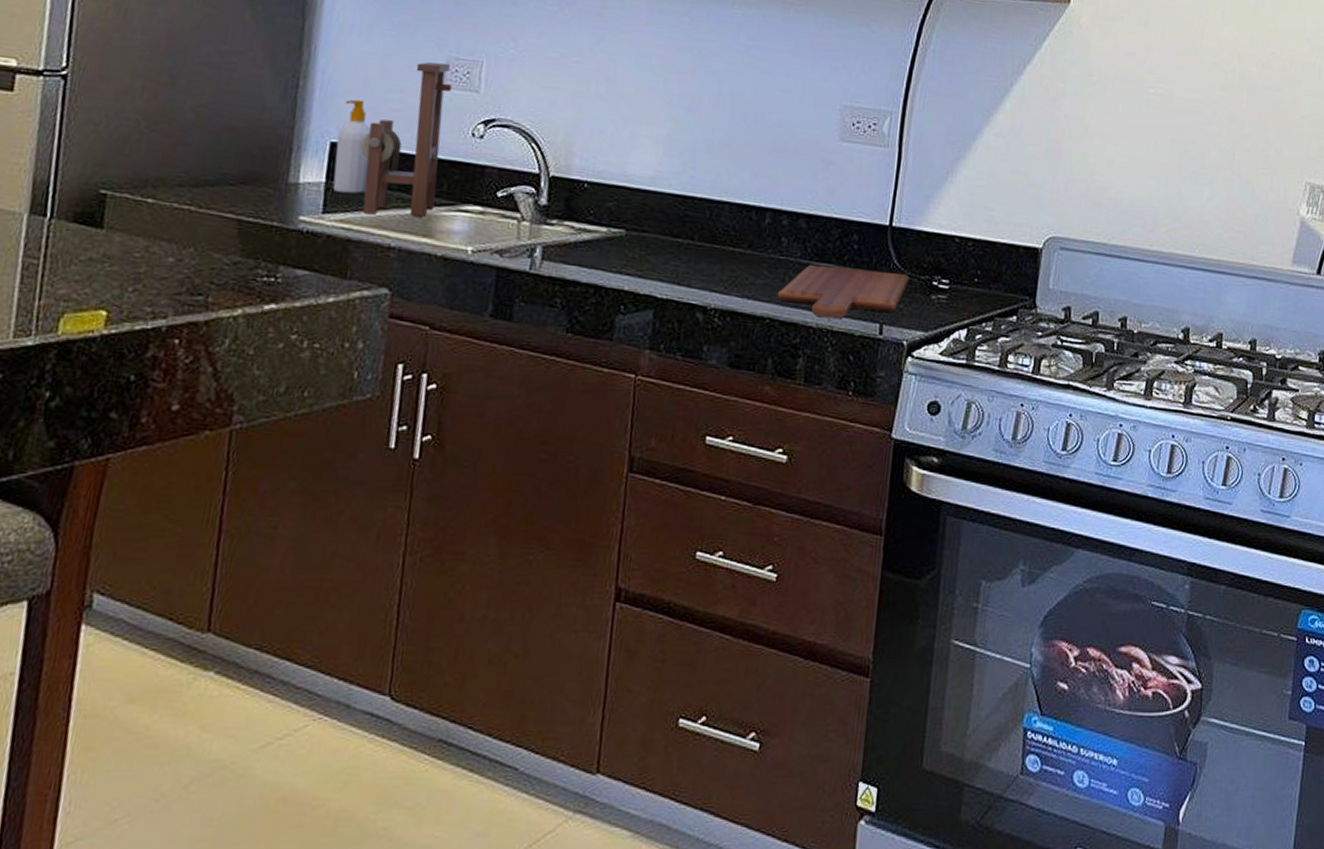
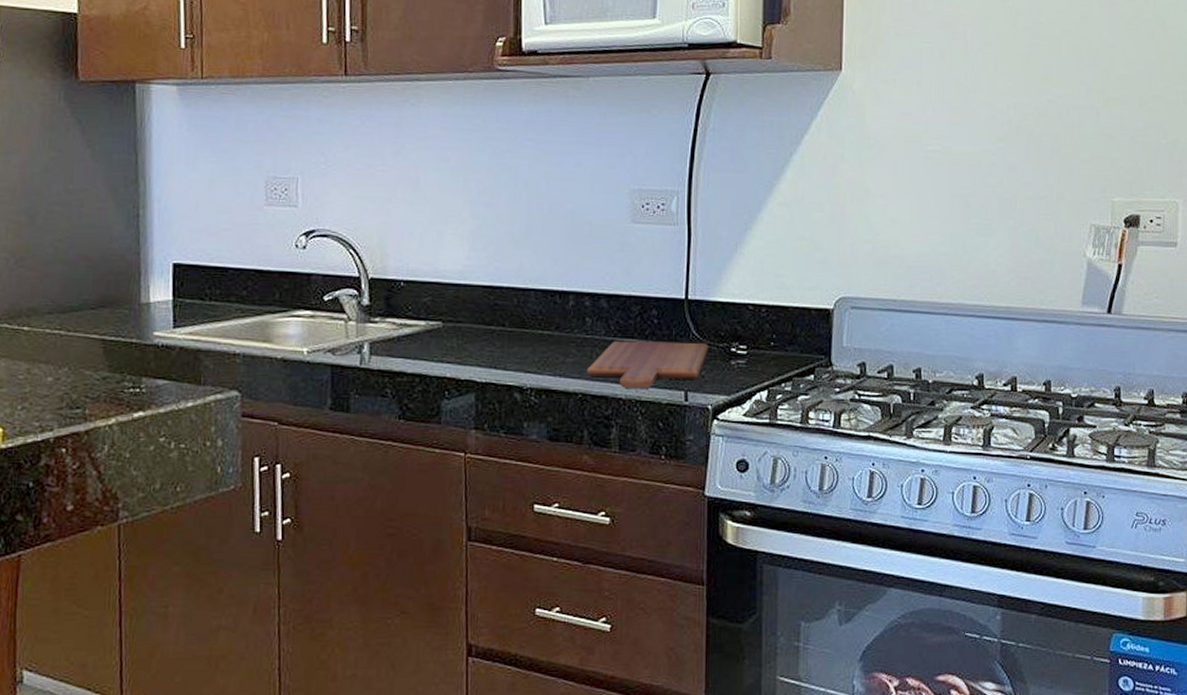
soap bottle: present [332,99,372,194] -> none [178,223,209,308]
paper towel holder: present [360,62,452,217] -> none [199,182,273,326]

